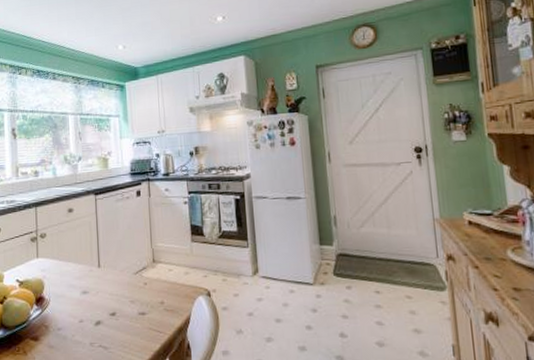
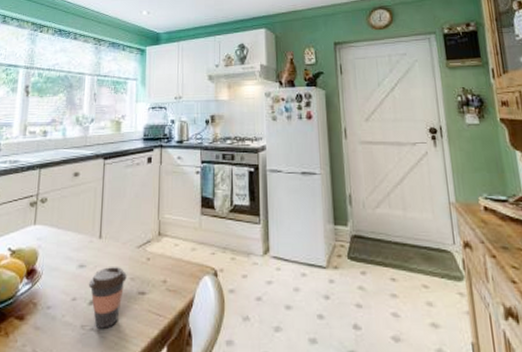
coffee cup: none [92,292,127,345] -> present [88,267,127,329]

